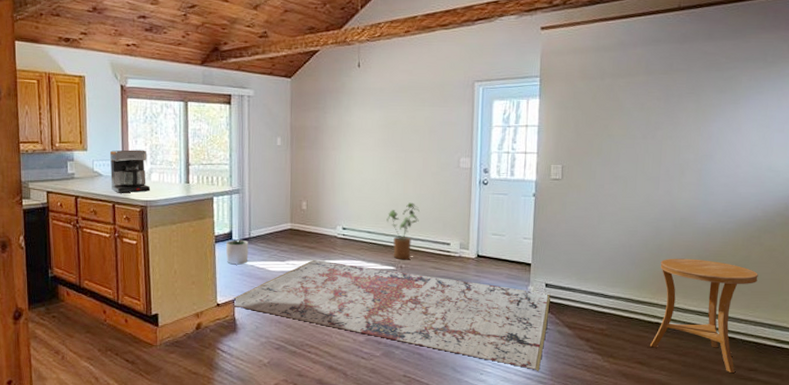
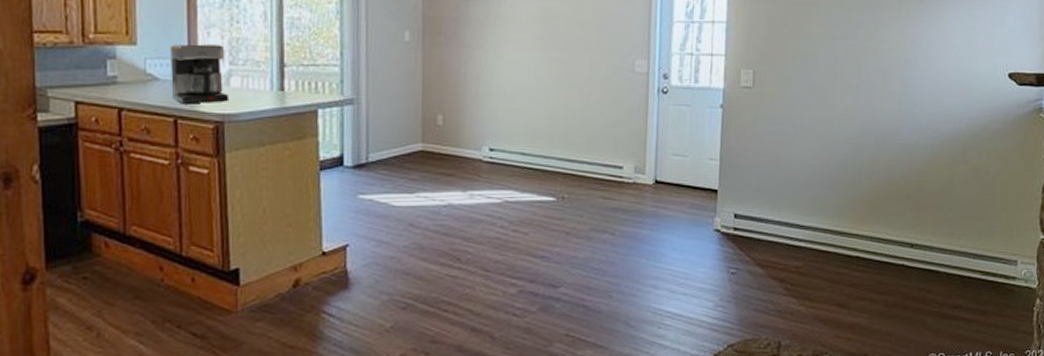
planter: present [226,239,249,265] -> none [335,165,366,199]
area rug: present [232,260,551,372] -> none [343,191,740,321]
house plant: present [386,202,420,259] -> none [545,116,586,187]
side table: present [649,258,758,374] -> none [849,180,963,312]

